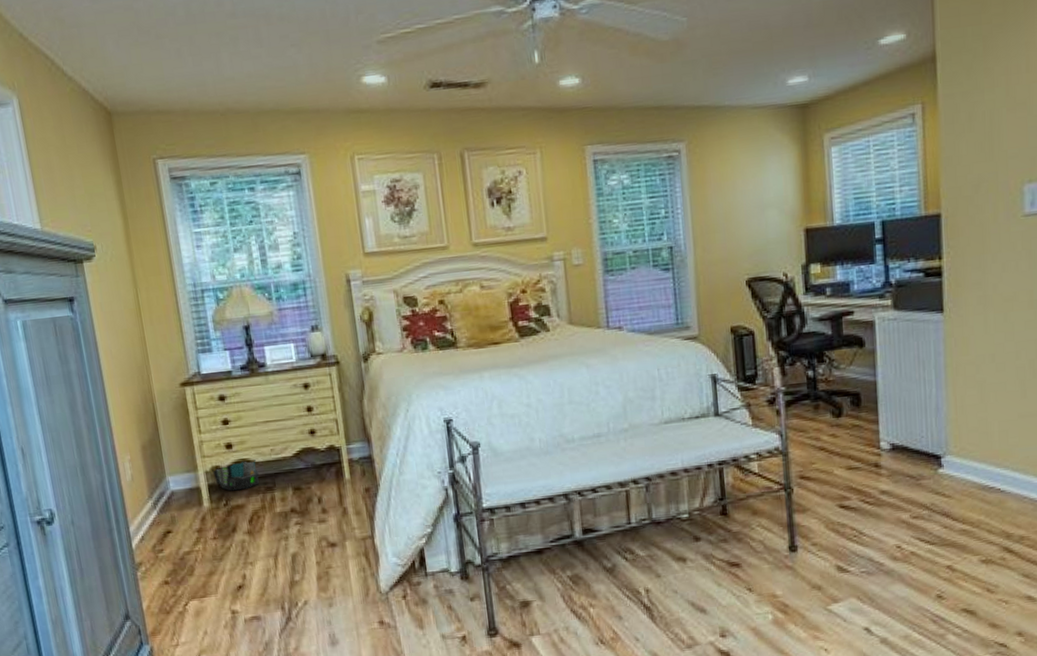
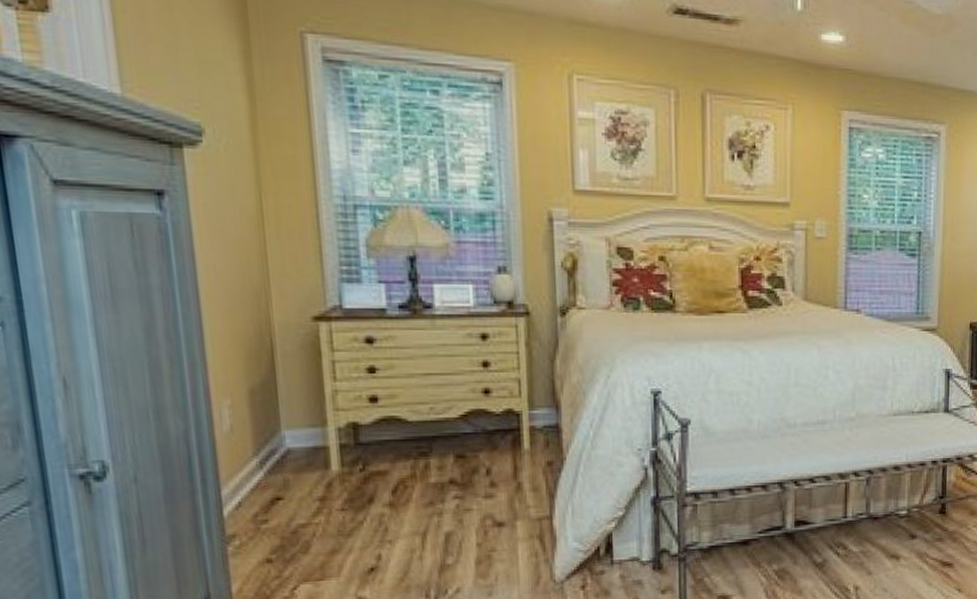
backpack: present [212,460,259,491] -> none [347,418,411,454]

